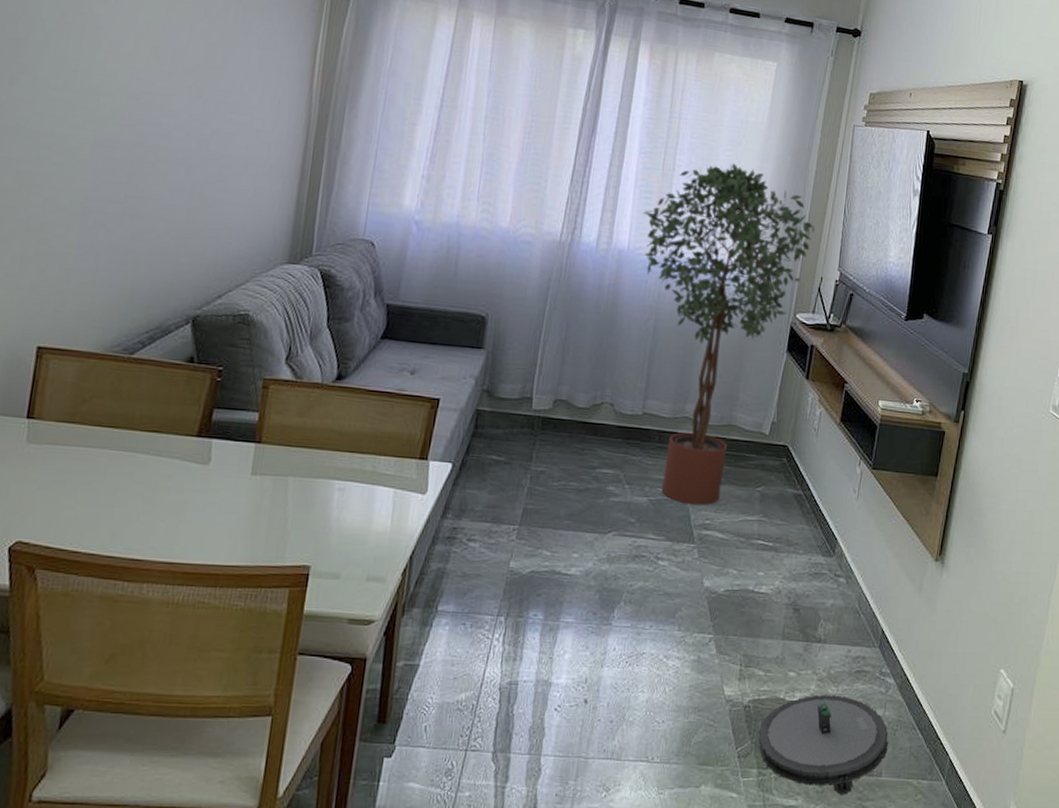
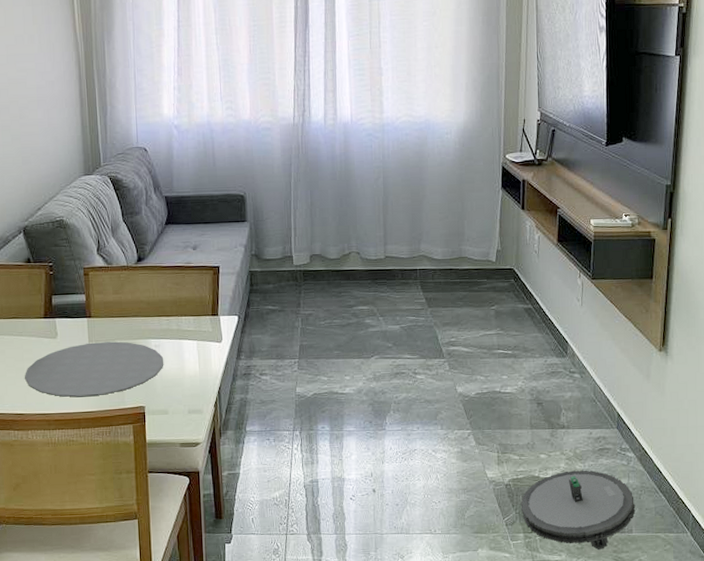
placemat: none [153,475,346,546] -> present [25,341,163,397]
potted tree: present [642,163,815,505] -> none [359,31,512,327]

